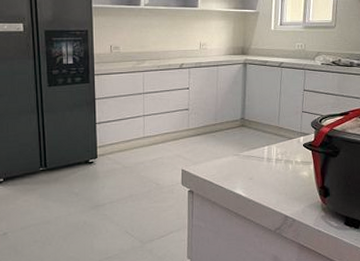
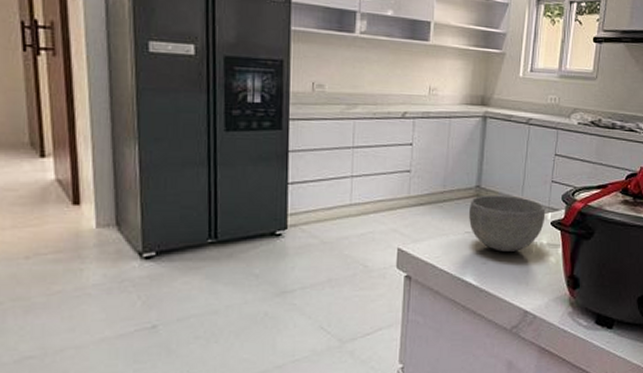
bowl: none [236,124,299,169] -> present [469,195,546,252]

